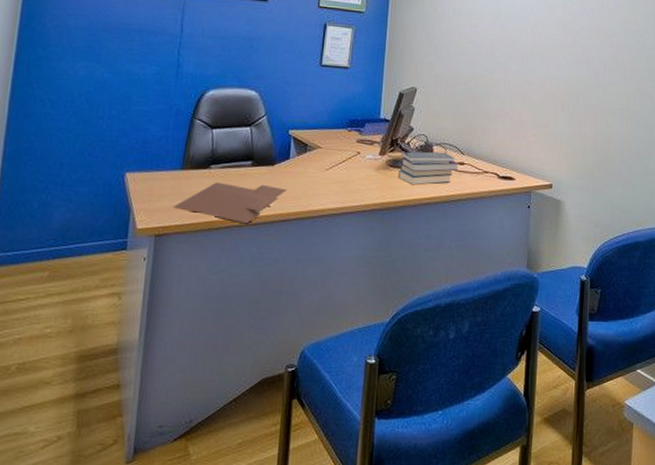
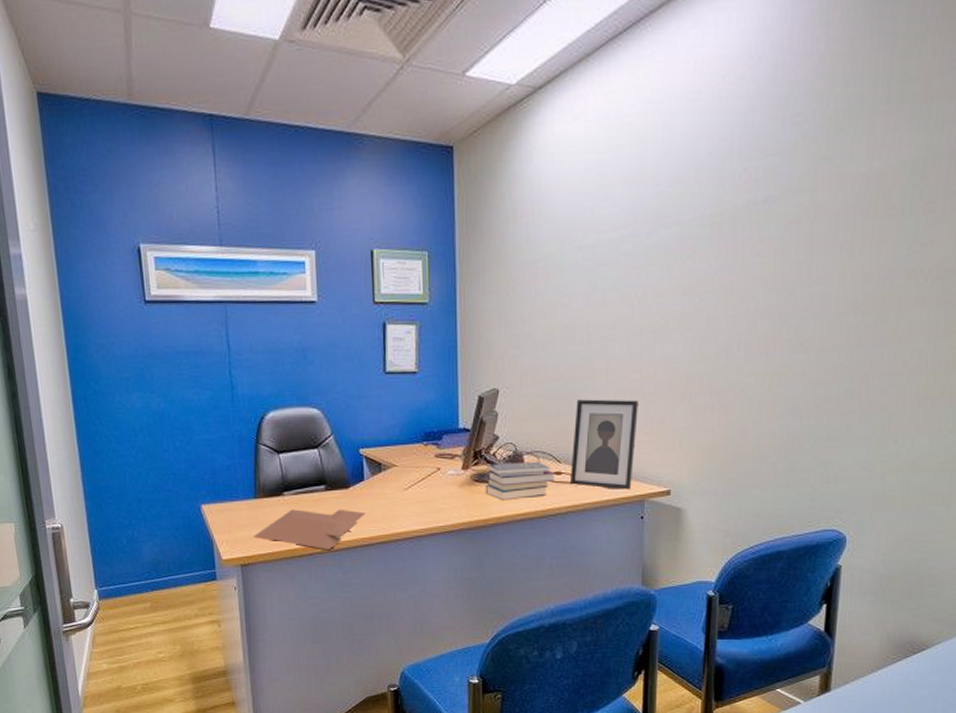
picture frame: none [470,102,530,182] -> present [569,399,640,490]

